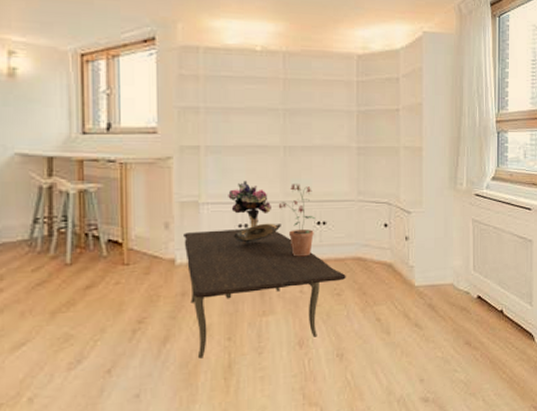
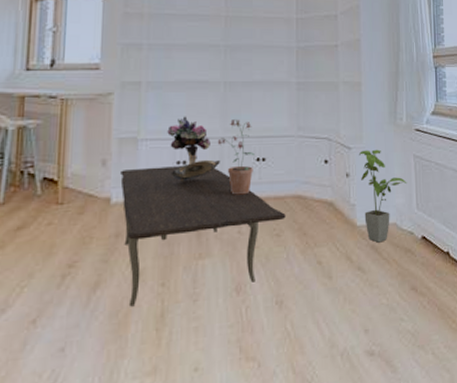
house plant: none [418,214,465,302] -> present [358,149,407,243]

